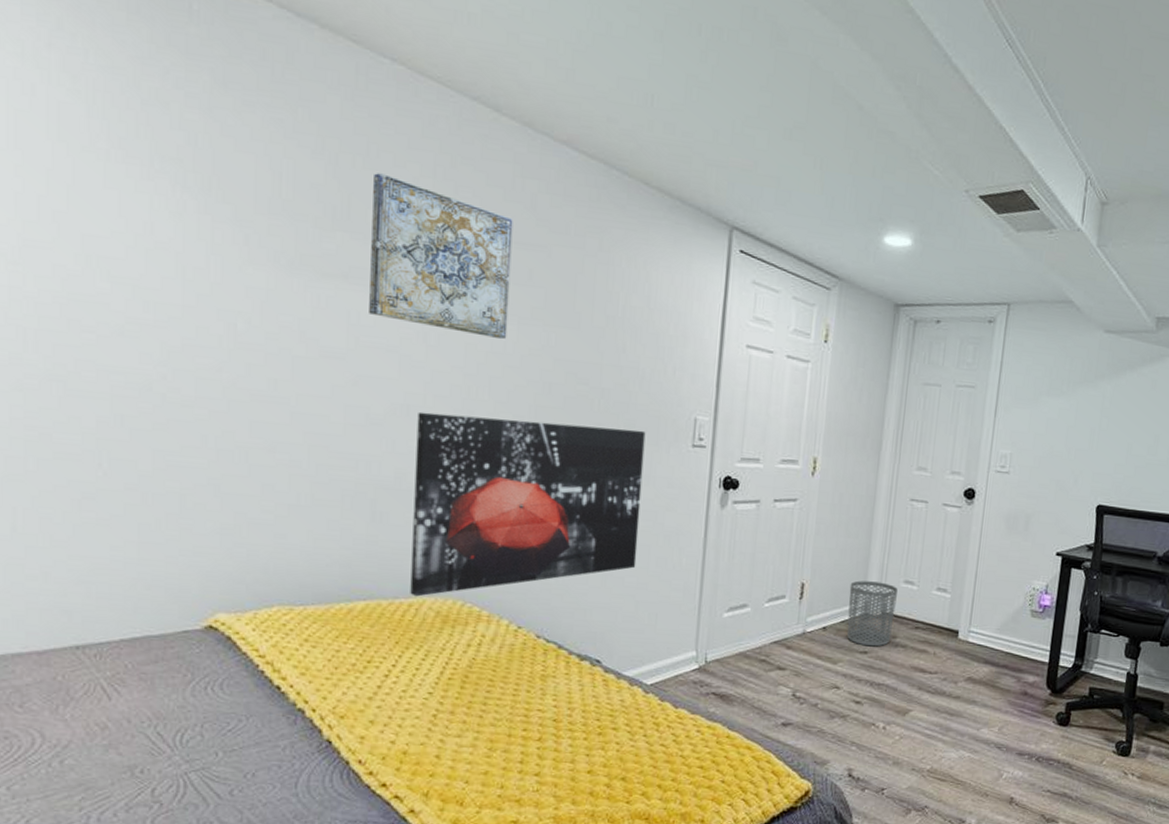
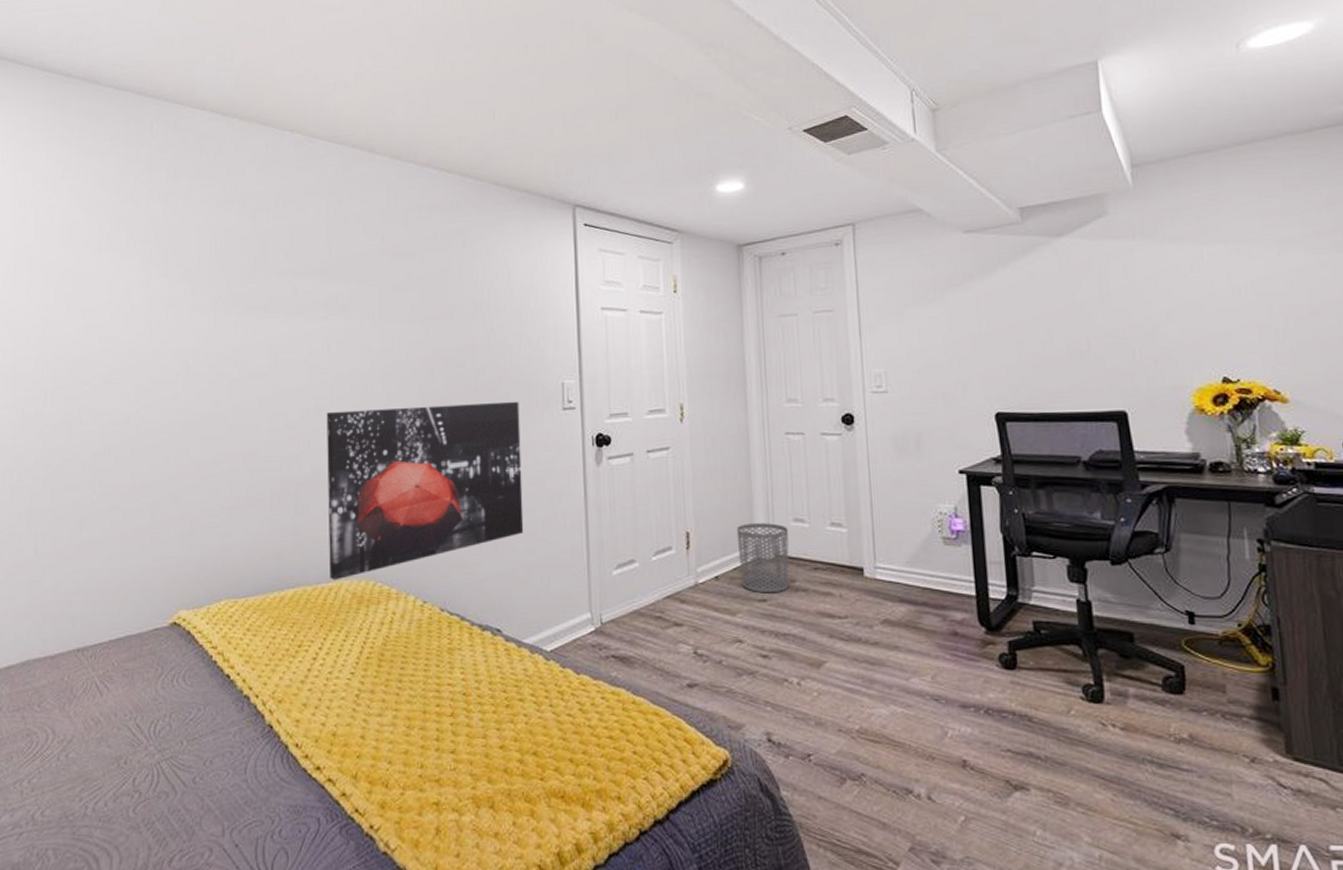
wall art: present [369,172,513,339] -> none [282,219,393,339]

